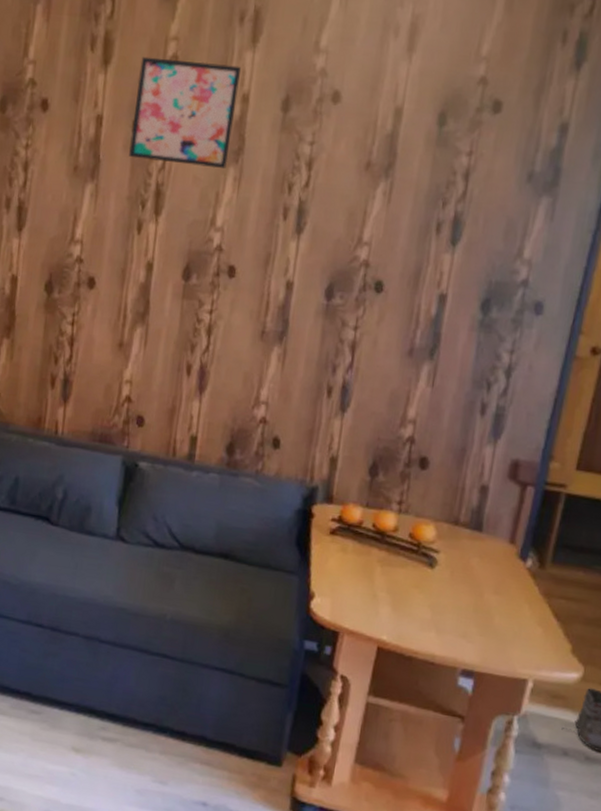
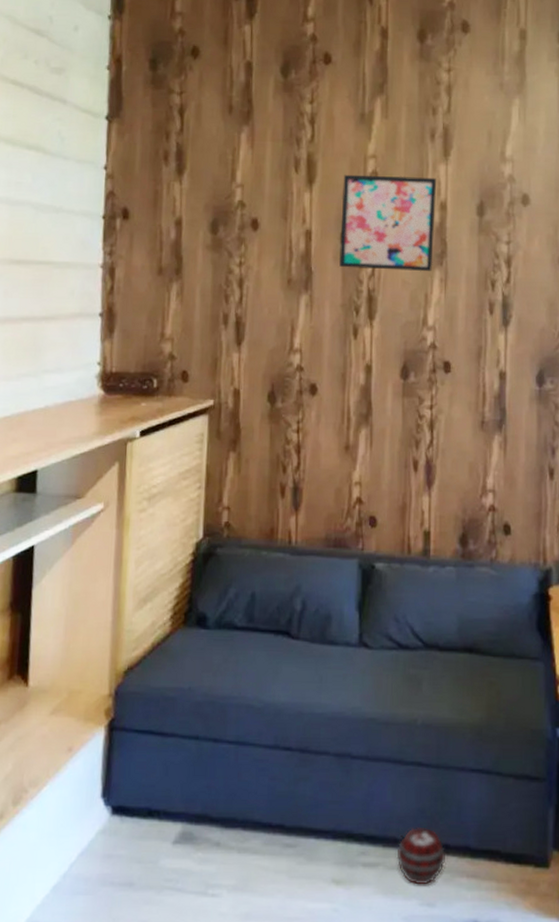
decorative ball: none [134,712,182,765] -> present [396,828,445,885]

